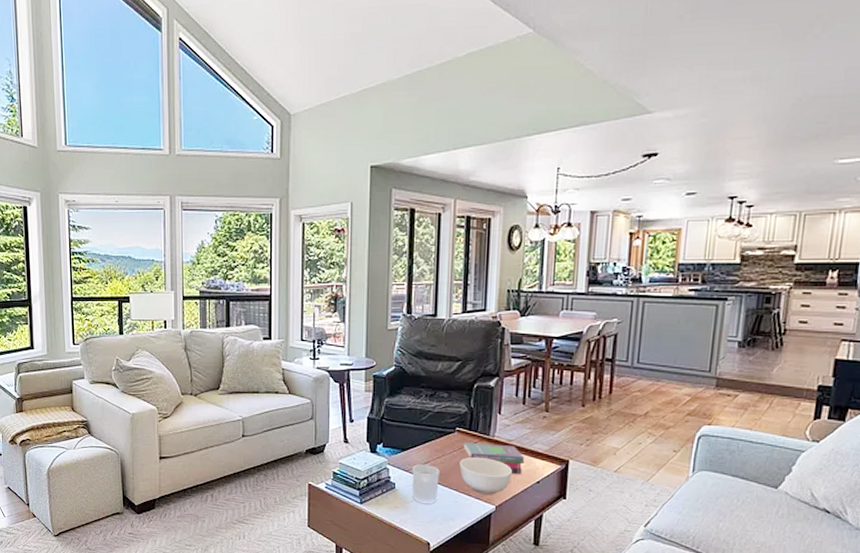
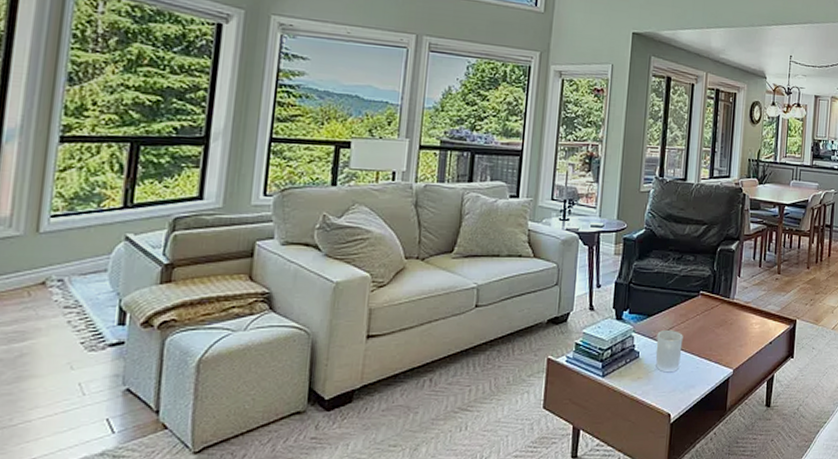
bowl: present [459,456,513,495] -> none [702,320,749,358]
books: present [463,443,525,474] -> none [706,306,760,336]

